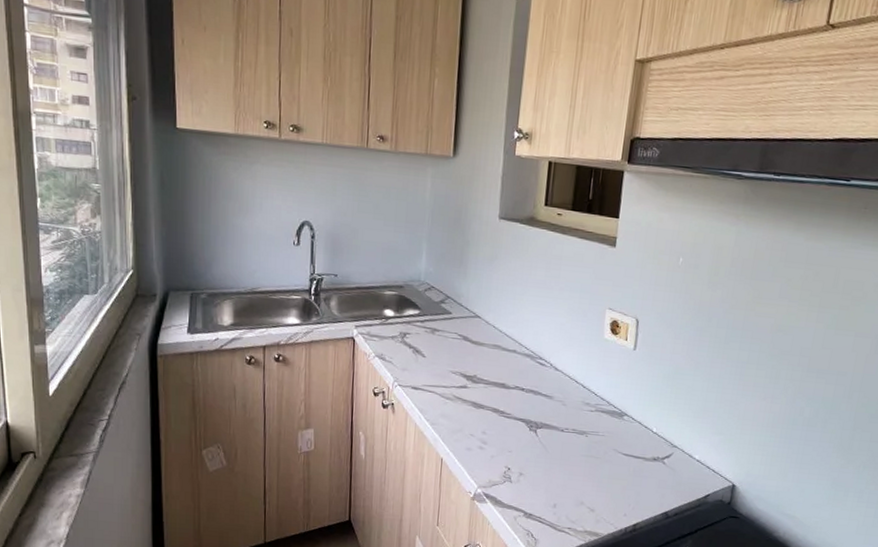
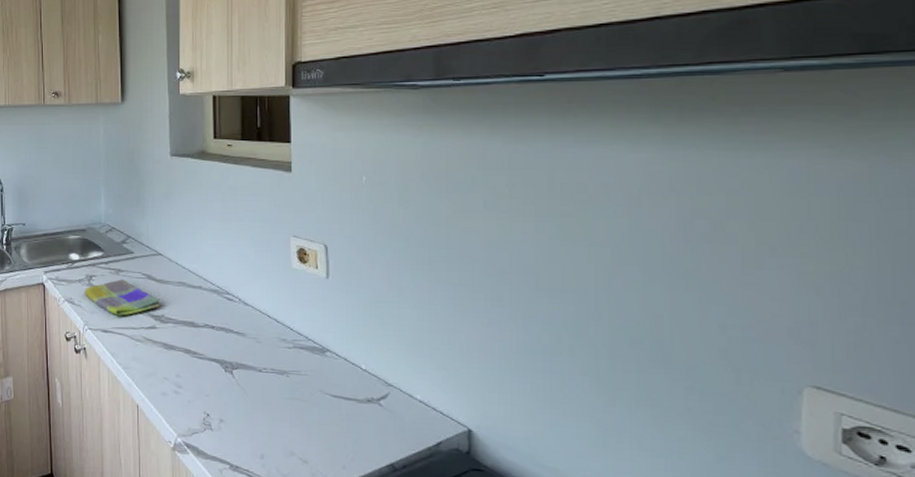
dish towel: none [396,338,474,375] -> present [84,279,161,316]

